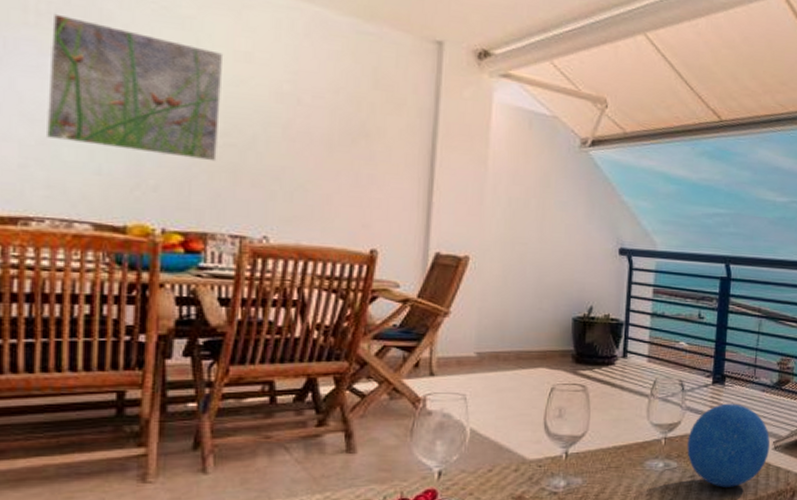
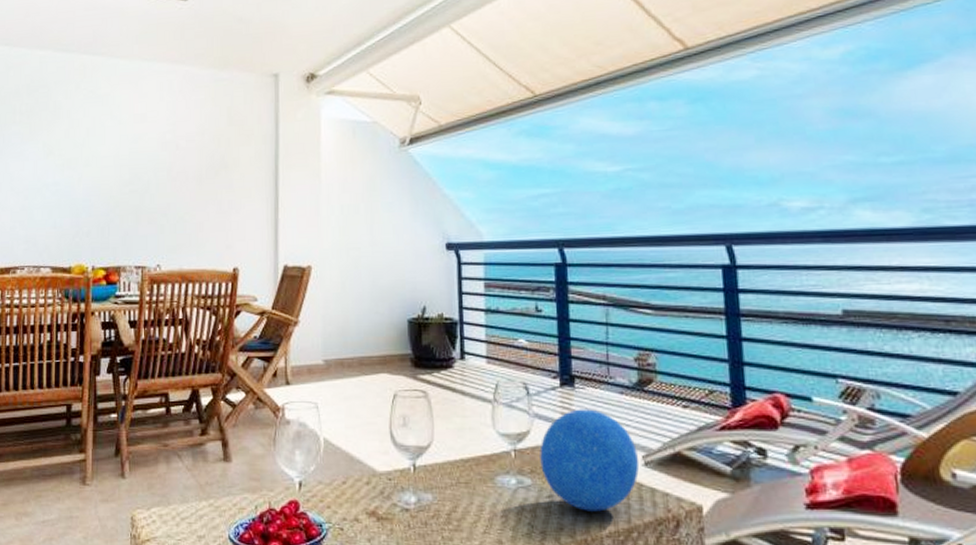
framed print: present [47,13,224,162] -> none [26,111,128,207]

